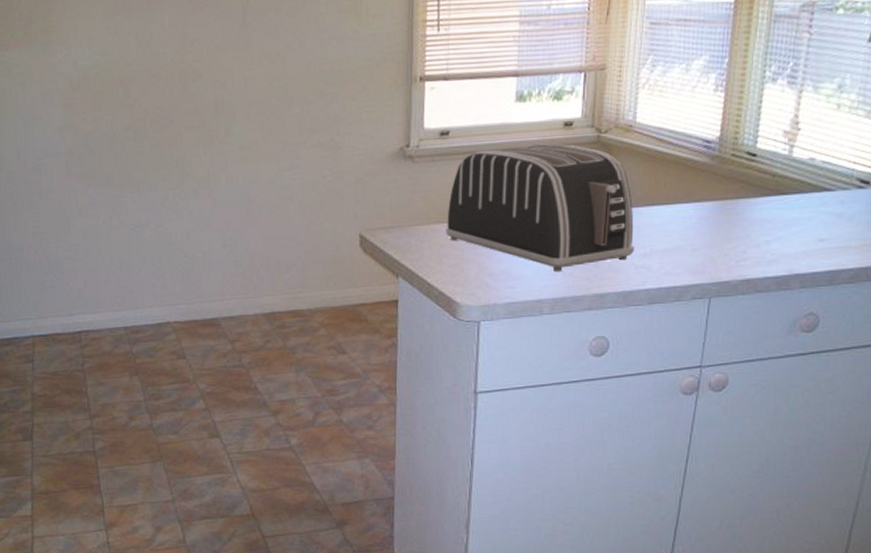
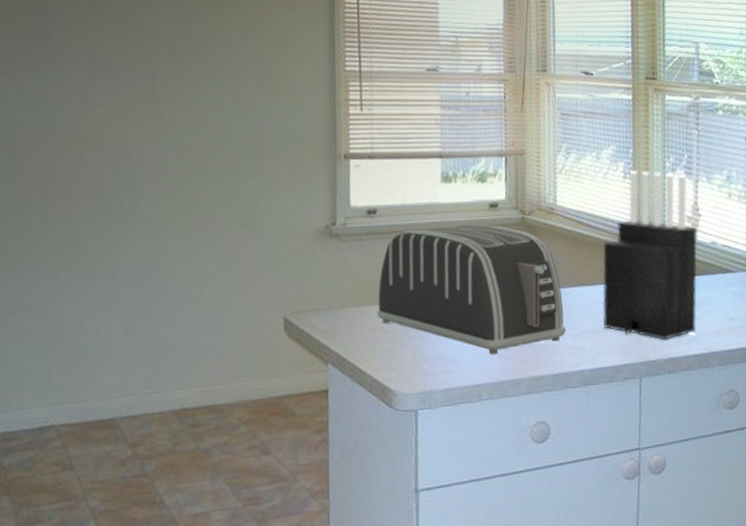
knife block: none [676,80,795,261] -> present [602,169,698,340]

